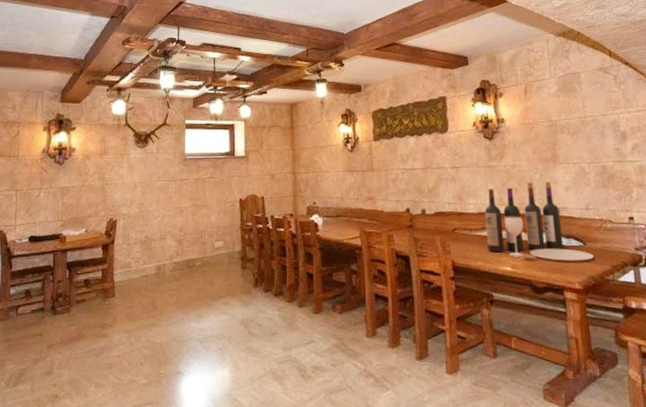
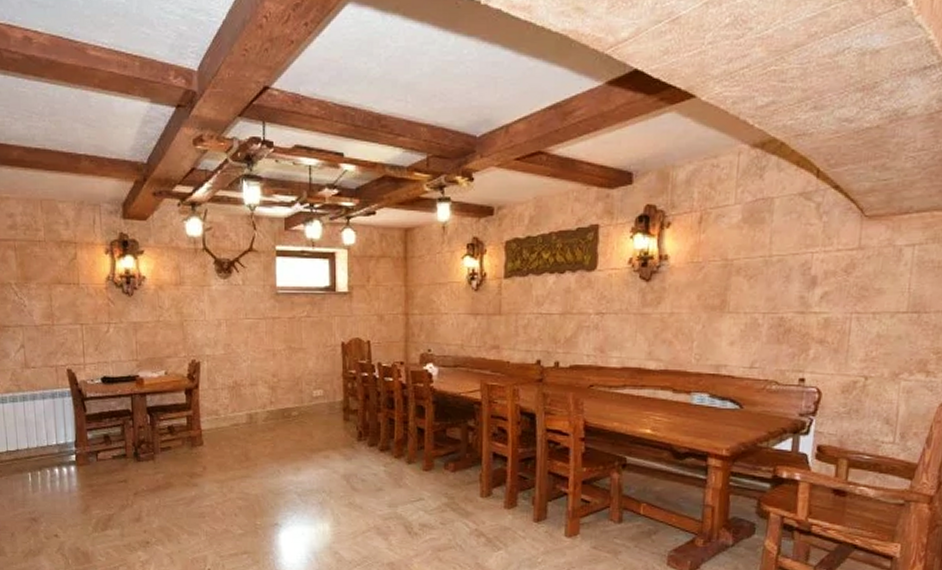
wine bottle: present [484,182,594,261] -> none [627,334,749,426]

